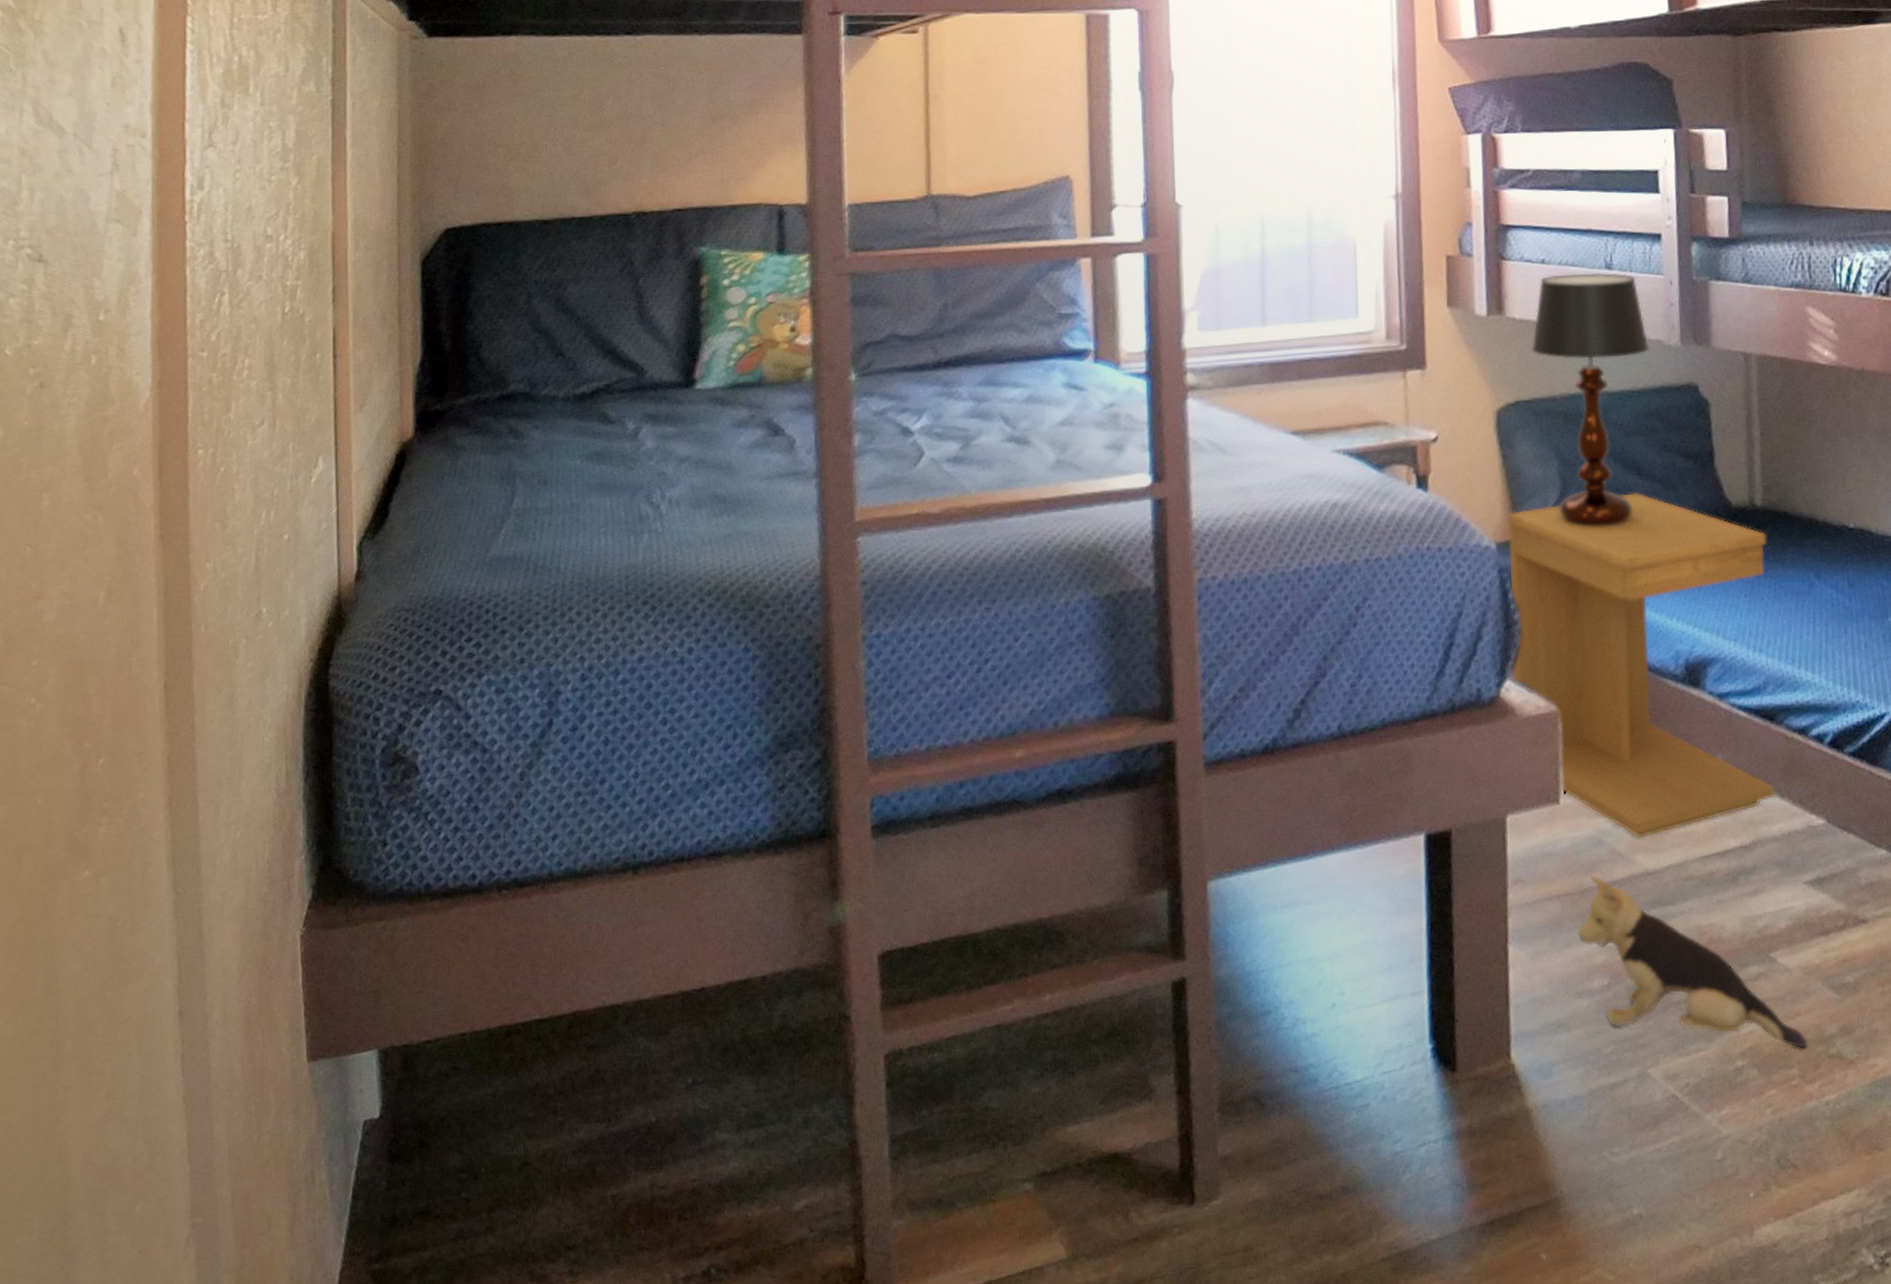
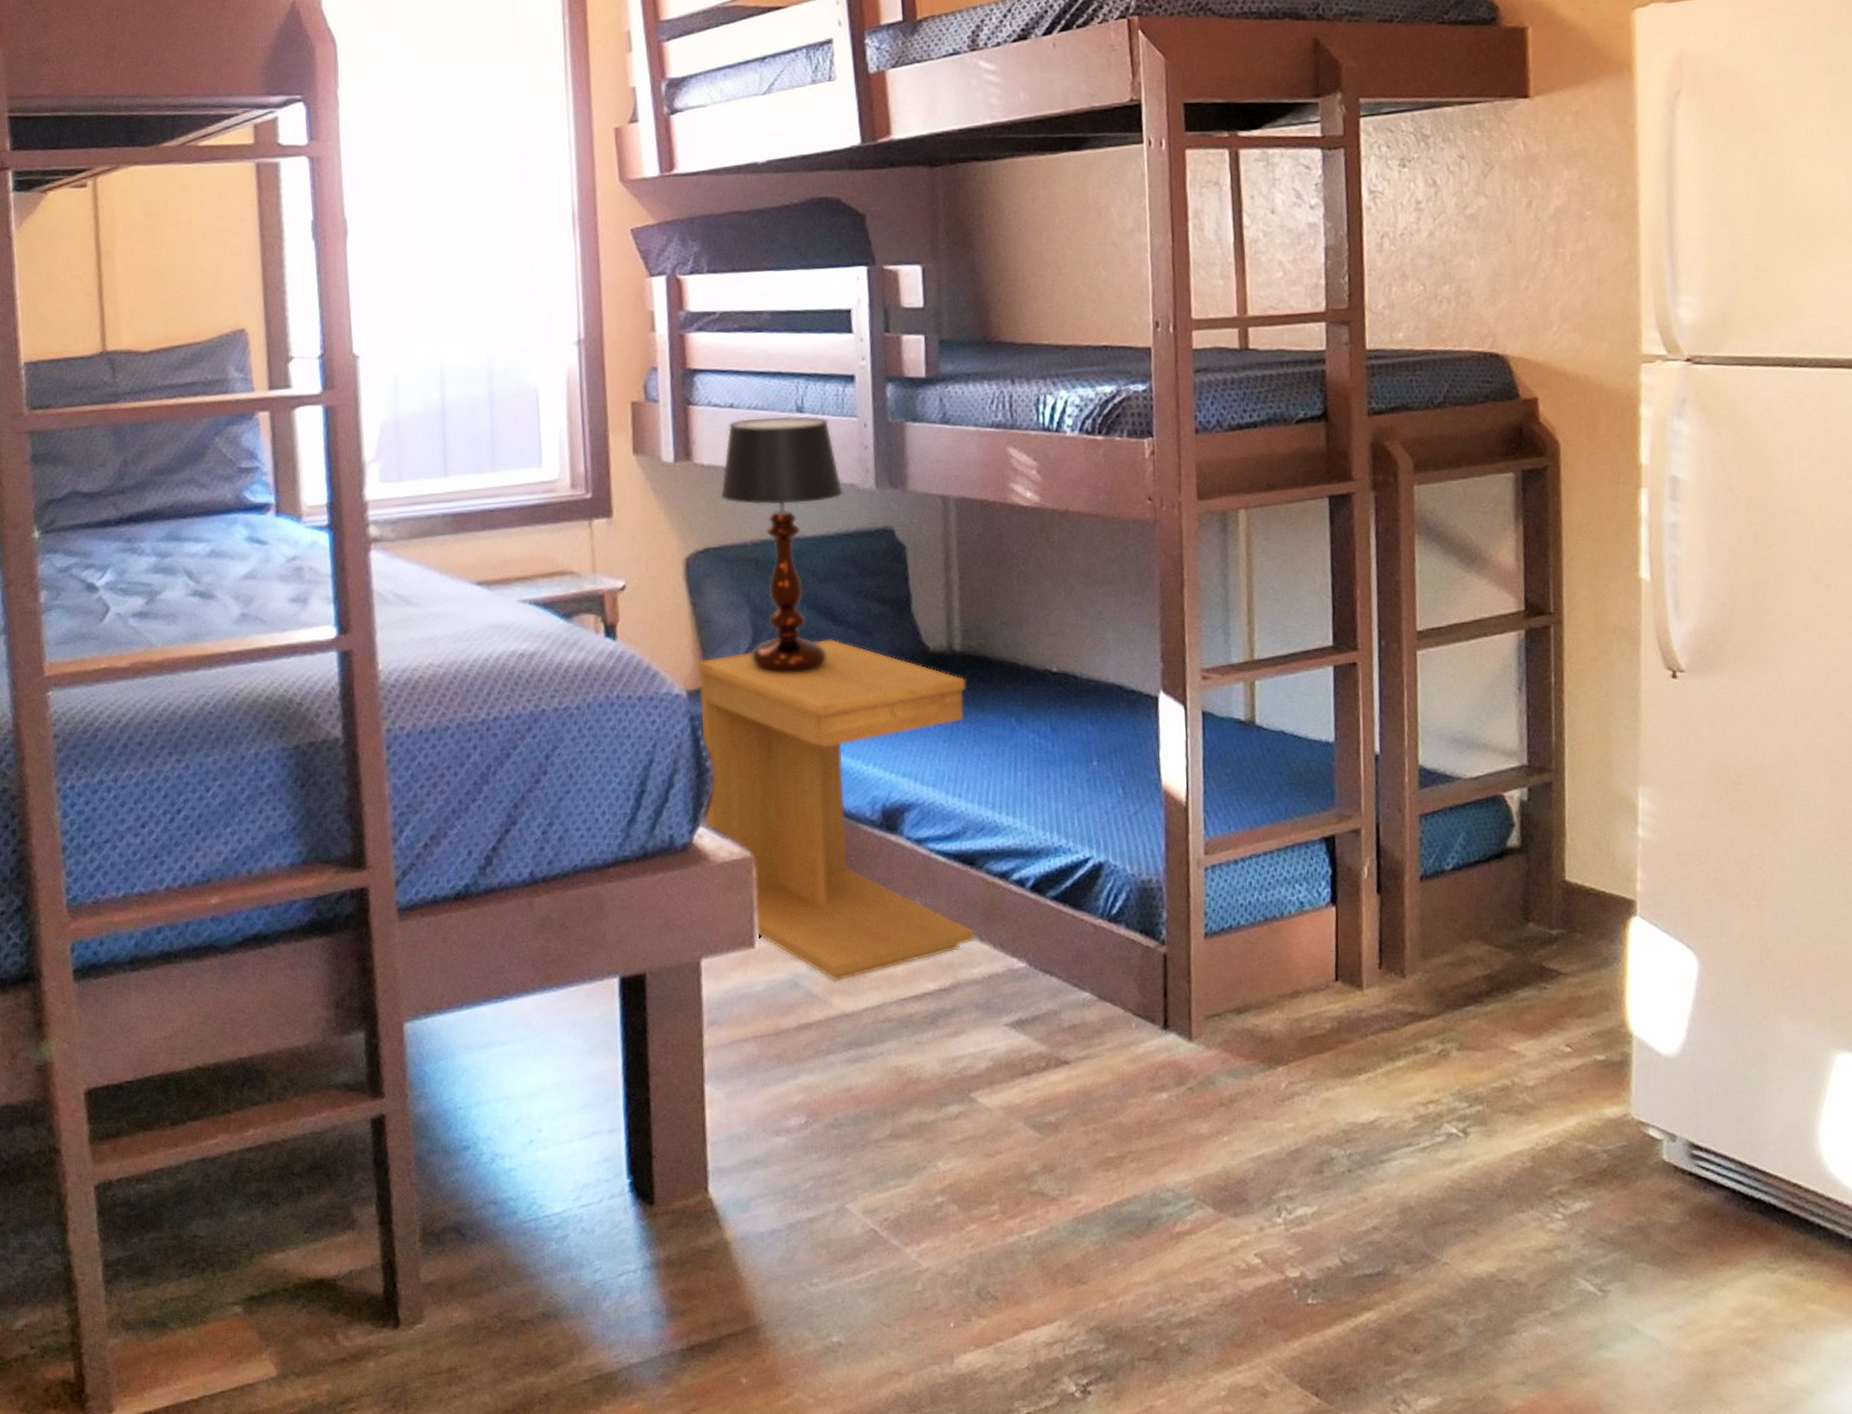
plush toy: present [1579,875,1808,1049] -> none [775,1017,1009,1186]

